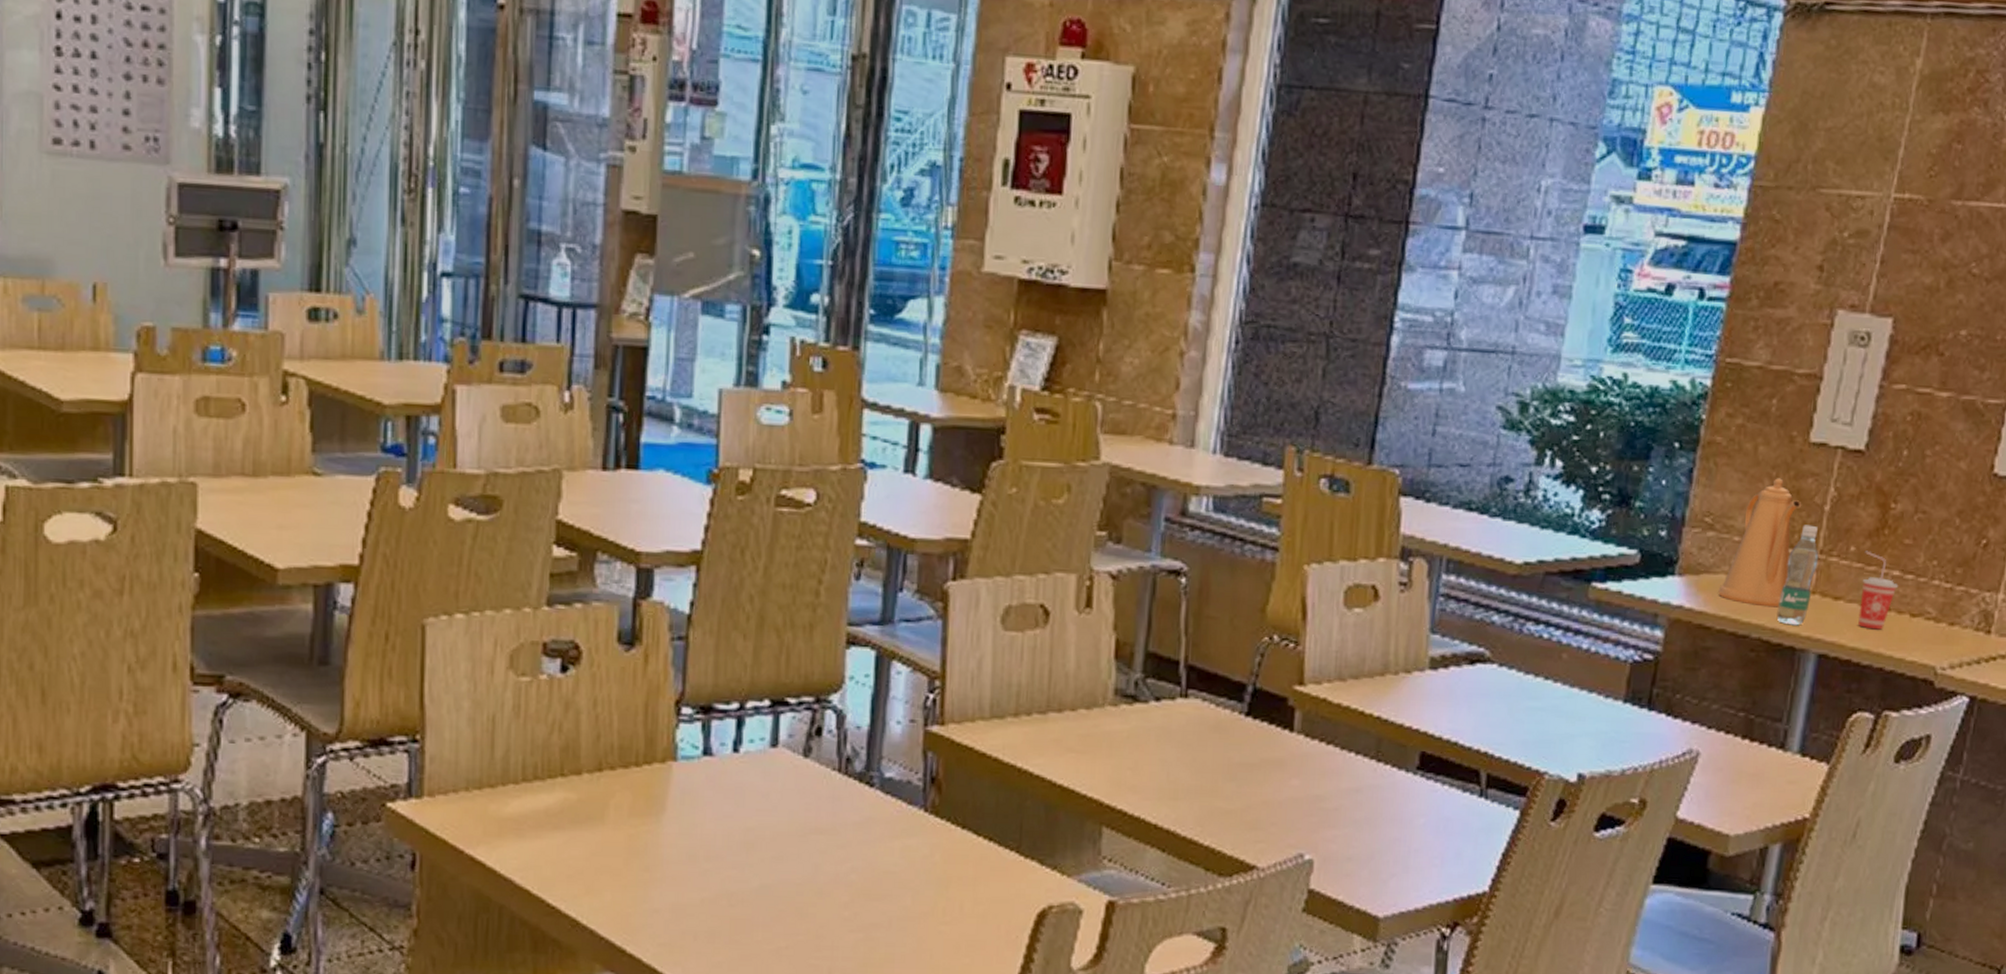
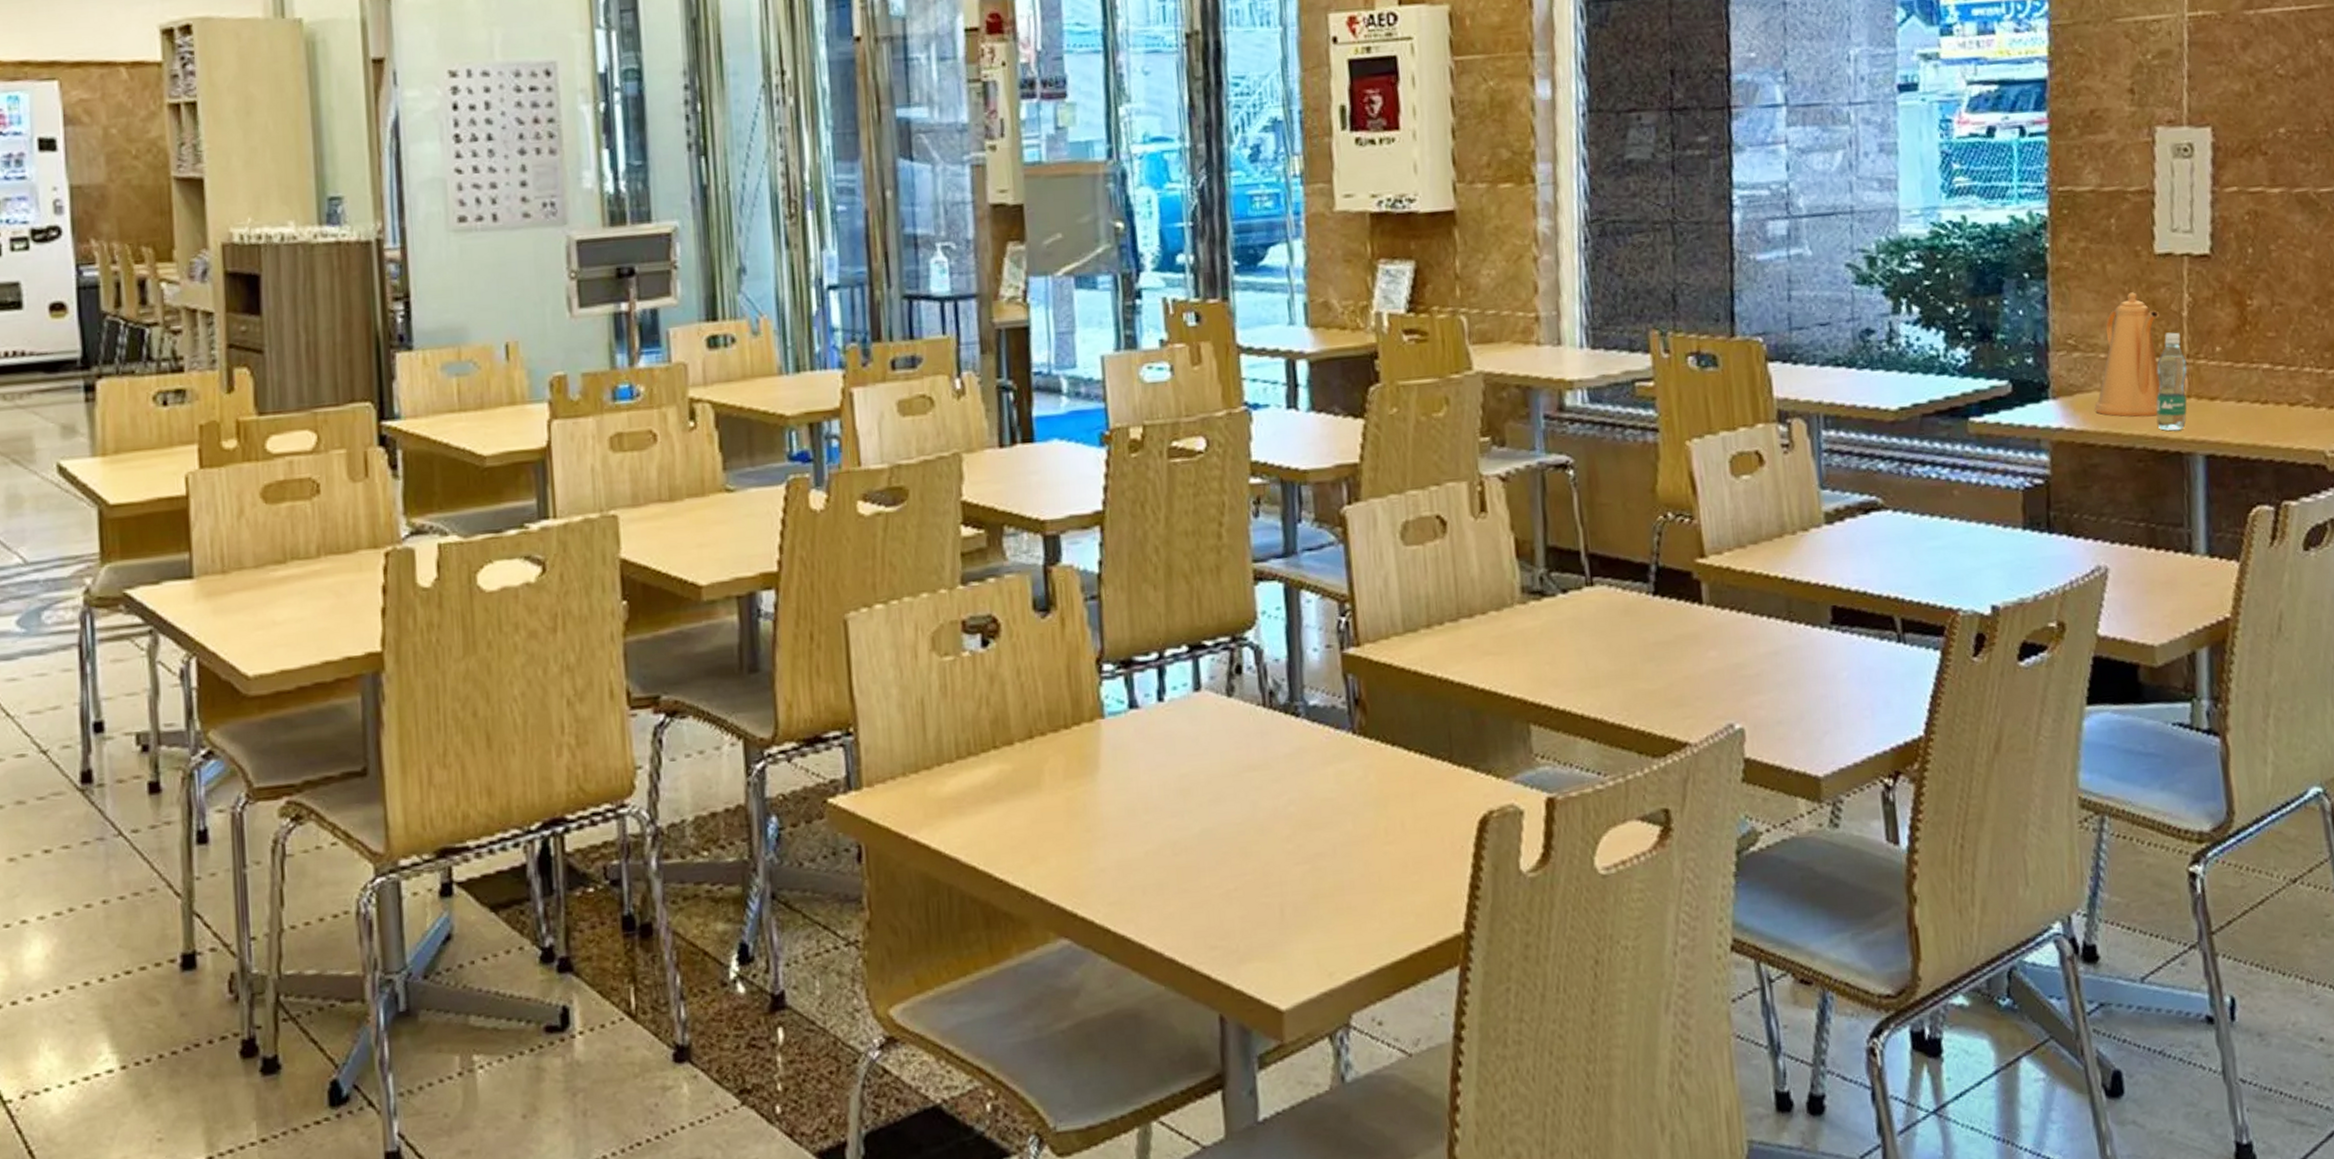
beverage cup: present [1857,550,1899,630] -> none [2230,349,2271,424]

